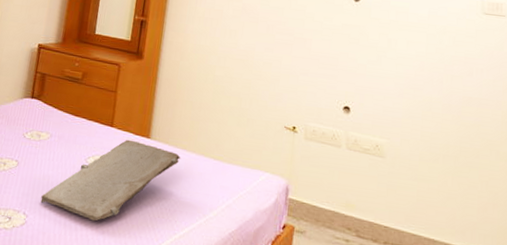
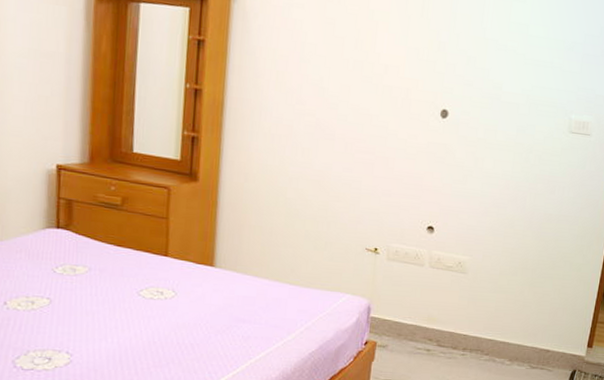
tray: present [40,139,182,221] -> none [86,269,253,354]

